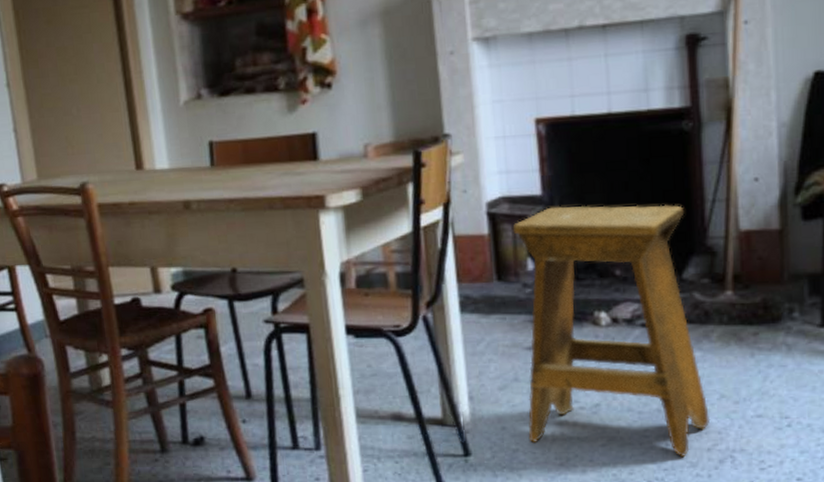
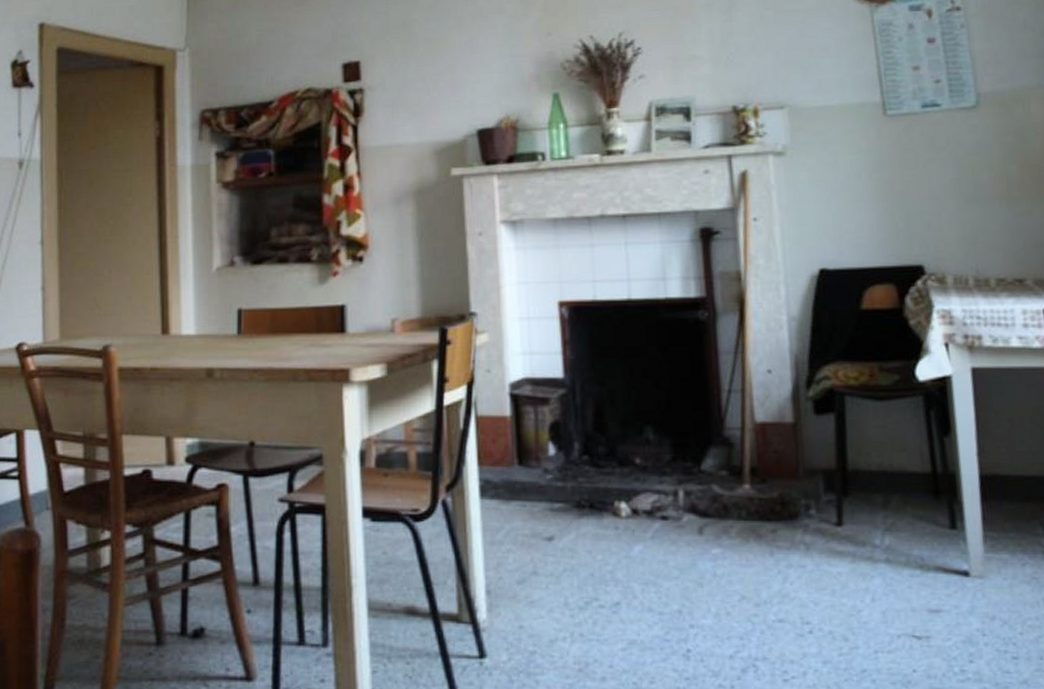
stool: present [512,204,711,456] -> none [534,390,732,664]

